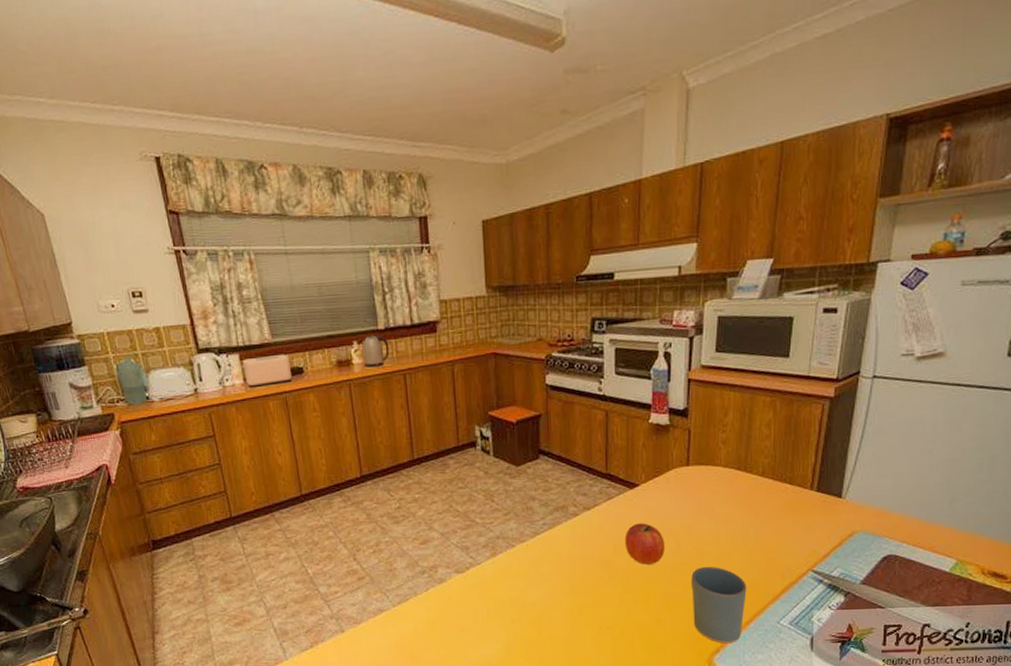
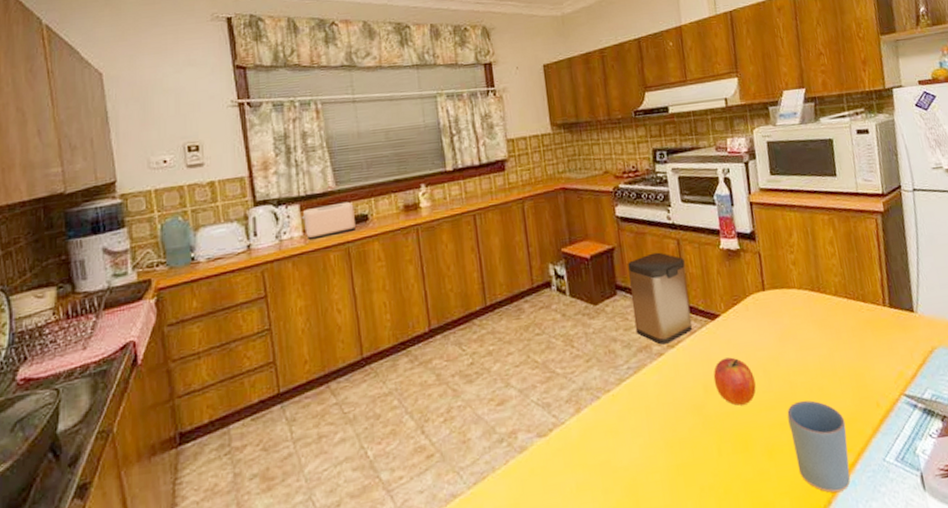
kettle: present [363,335,390,368] -> none [430,177,459,210]
pedal bin: none [553,422,611,506] -> present [628,252,692,345]

